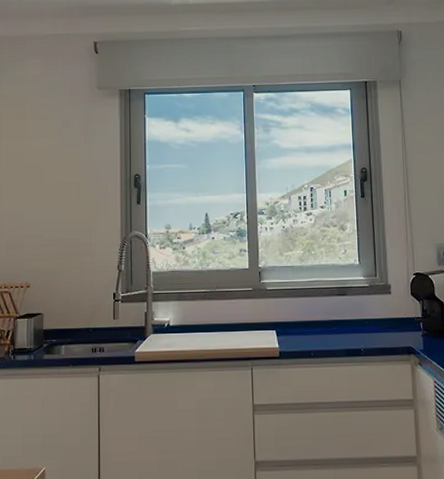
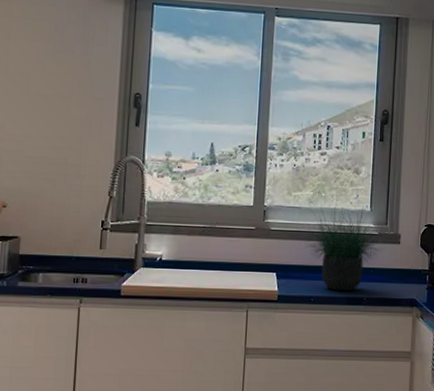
potted plant: none [297,255,377,344] -> present [303,199,387,292]

